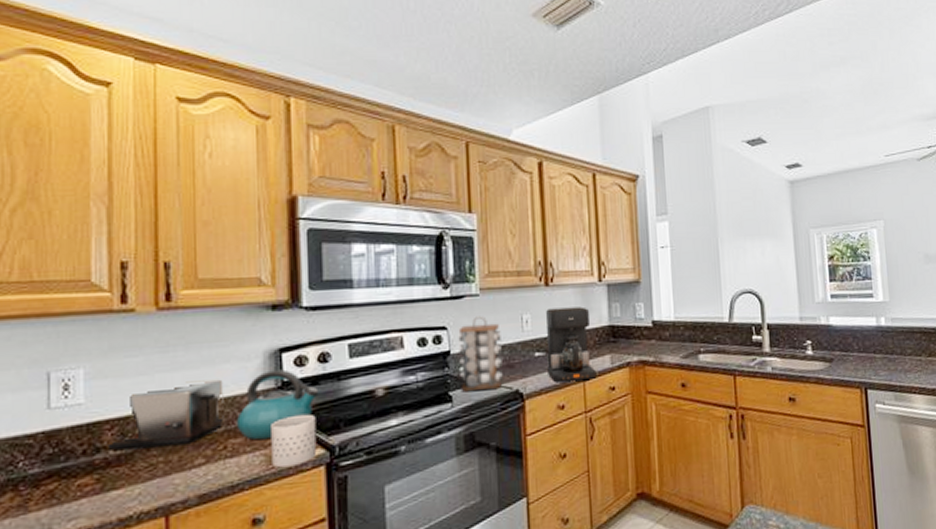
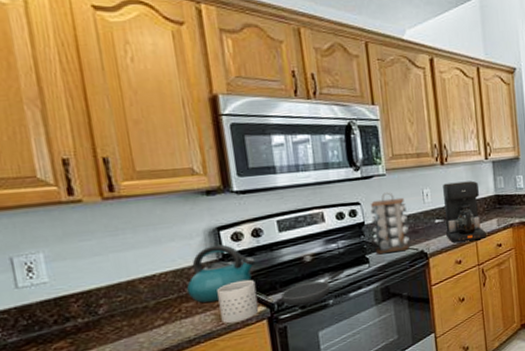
toaster: present [107,379,224,450] -> none [75,255,176,319]
frying pan: none [343,409,423,452] -> present [280,270,345,307]

